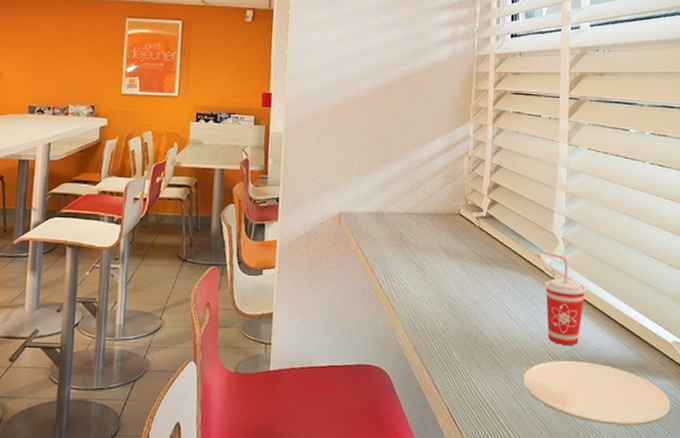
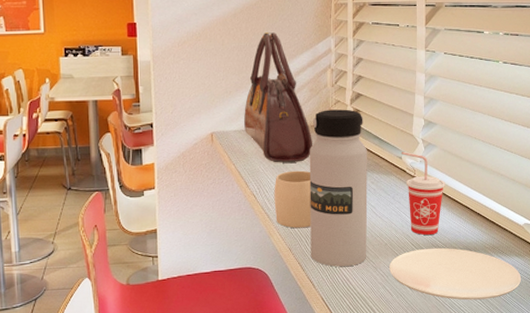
handbag: none [374,113,446,252] -> present [244,32,313,163]
mug: none [401,260,442,326] -> present [274,170,311,229]
water bottle: none [437,198,503,374] -> present [309,109,368,267]

